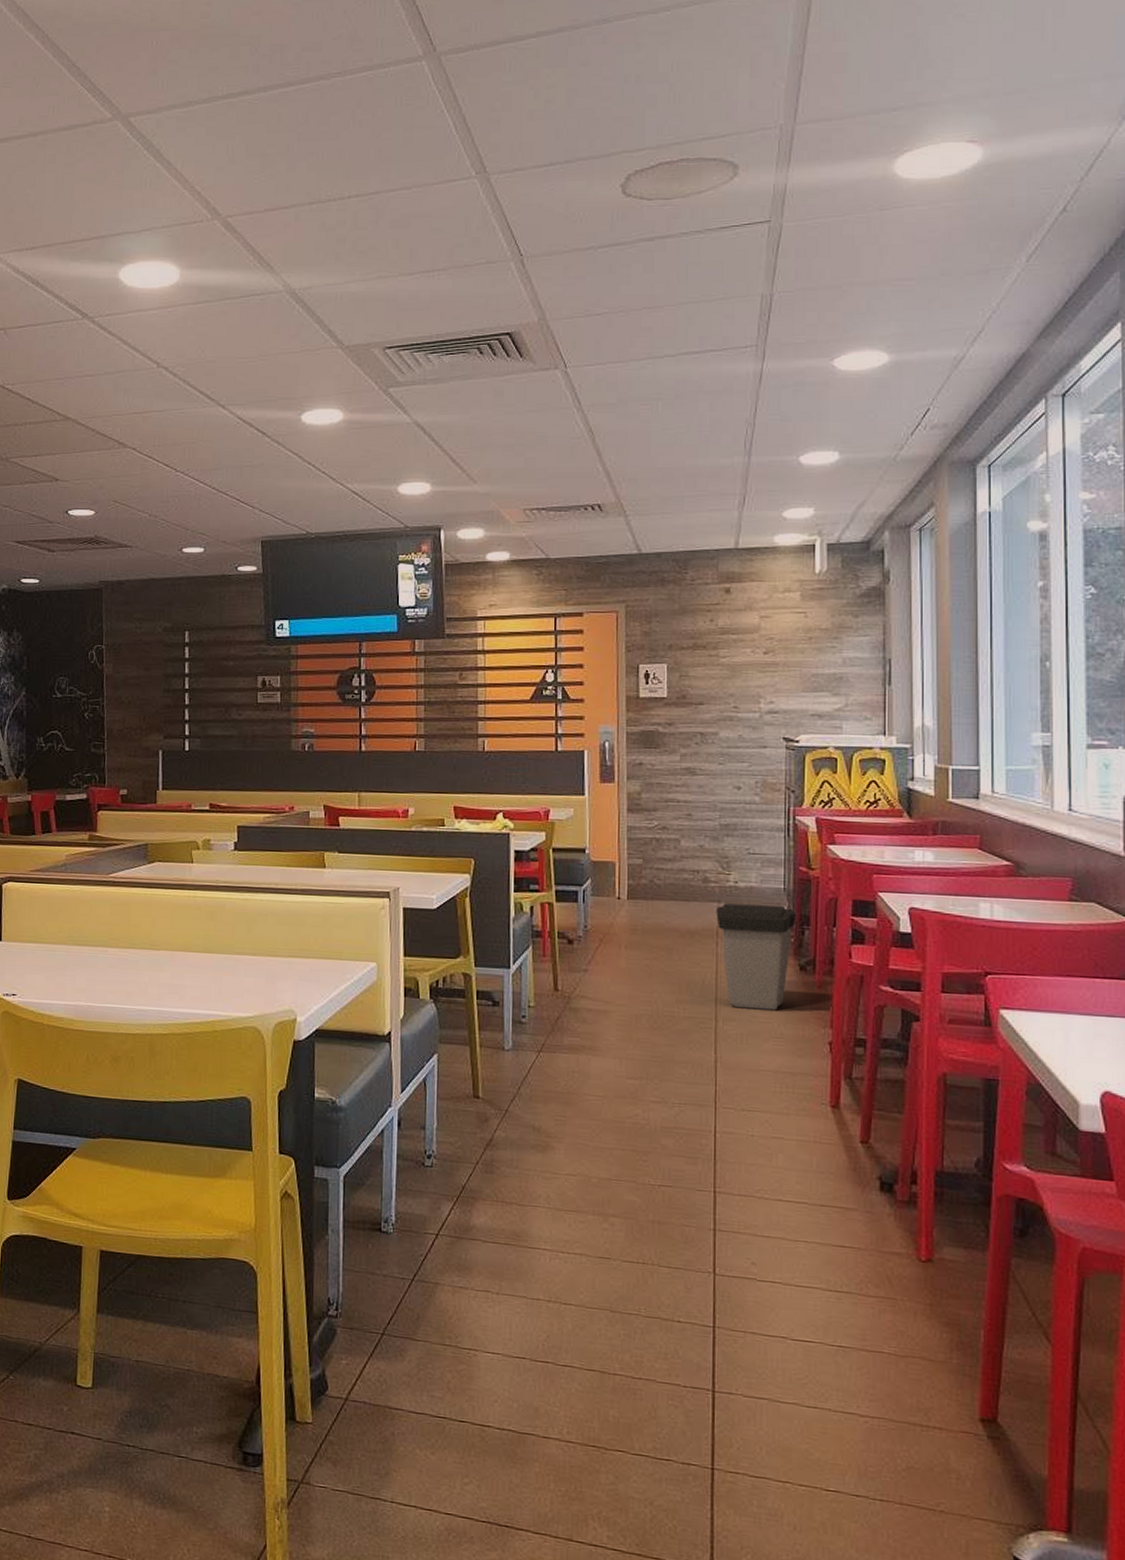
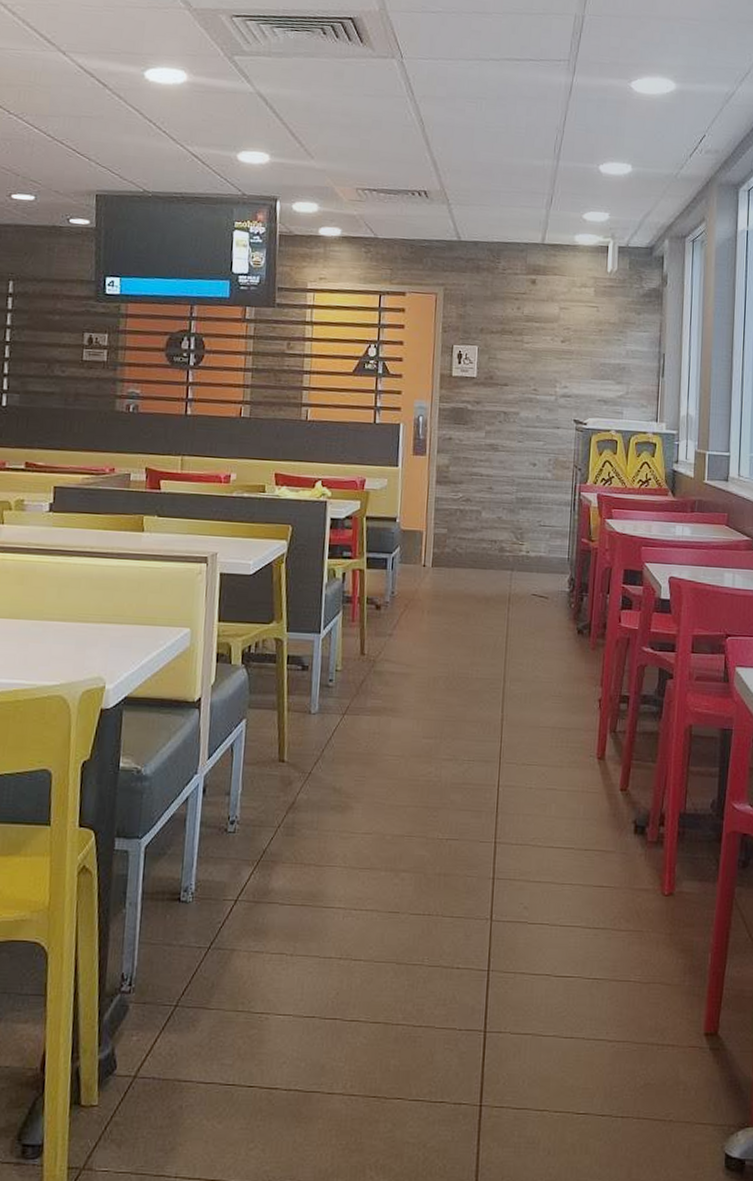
trash can: present [716,903,797,1011] -> none [509,572,578,671]

